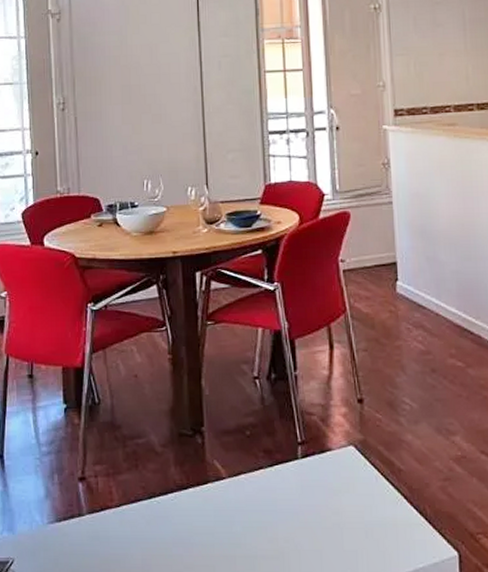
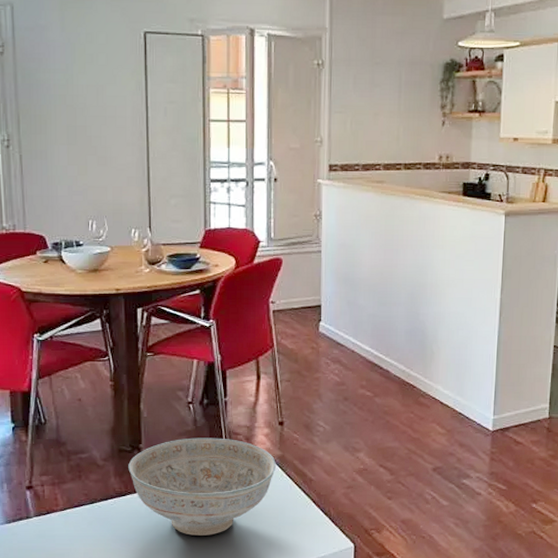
decorative bowl: none [189,419,358,539] -> present [128,438,276,535]

